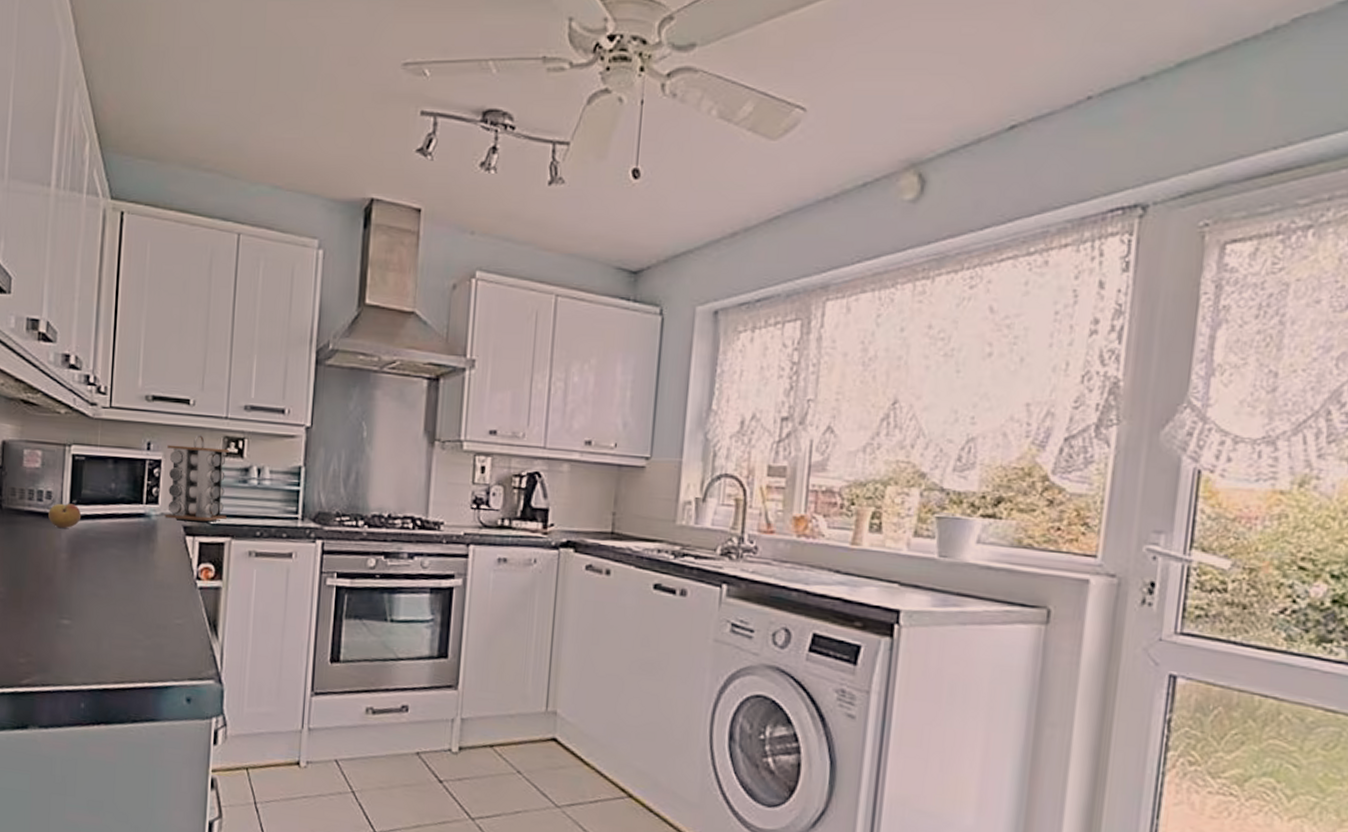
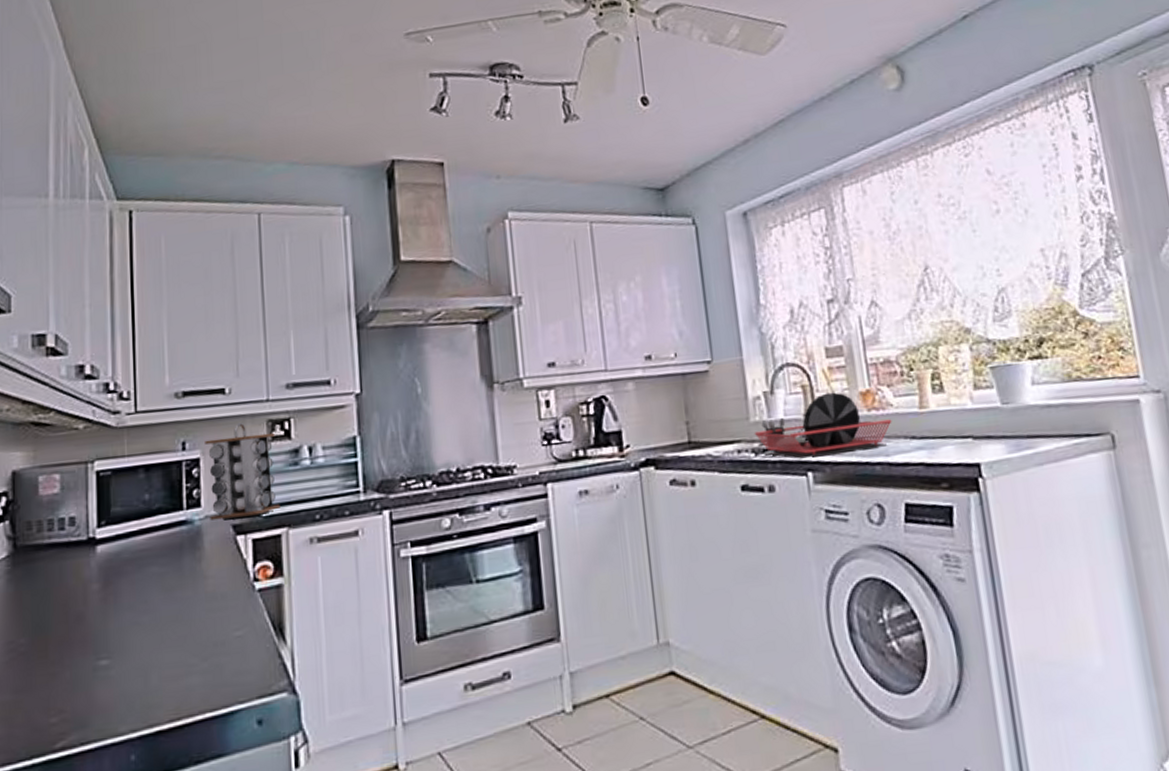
fruit: present [48,503,82,529] -> none [73,525,113,557]
dish rack: none [677,511,820,575] -> present [754,392,892,459]

